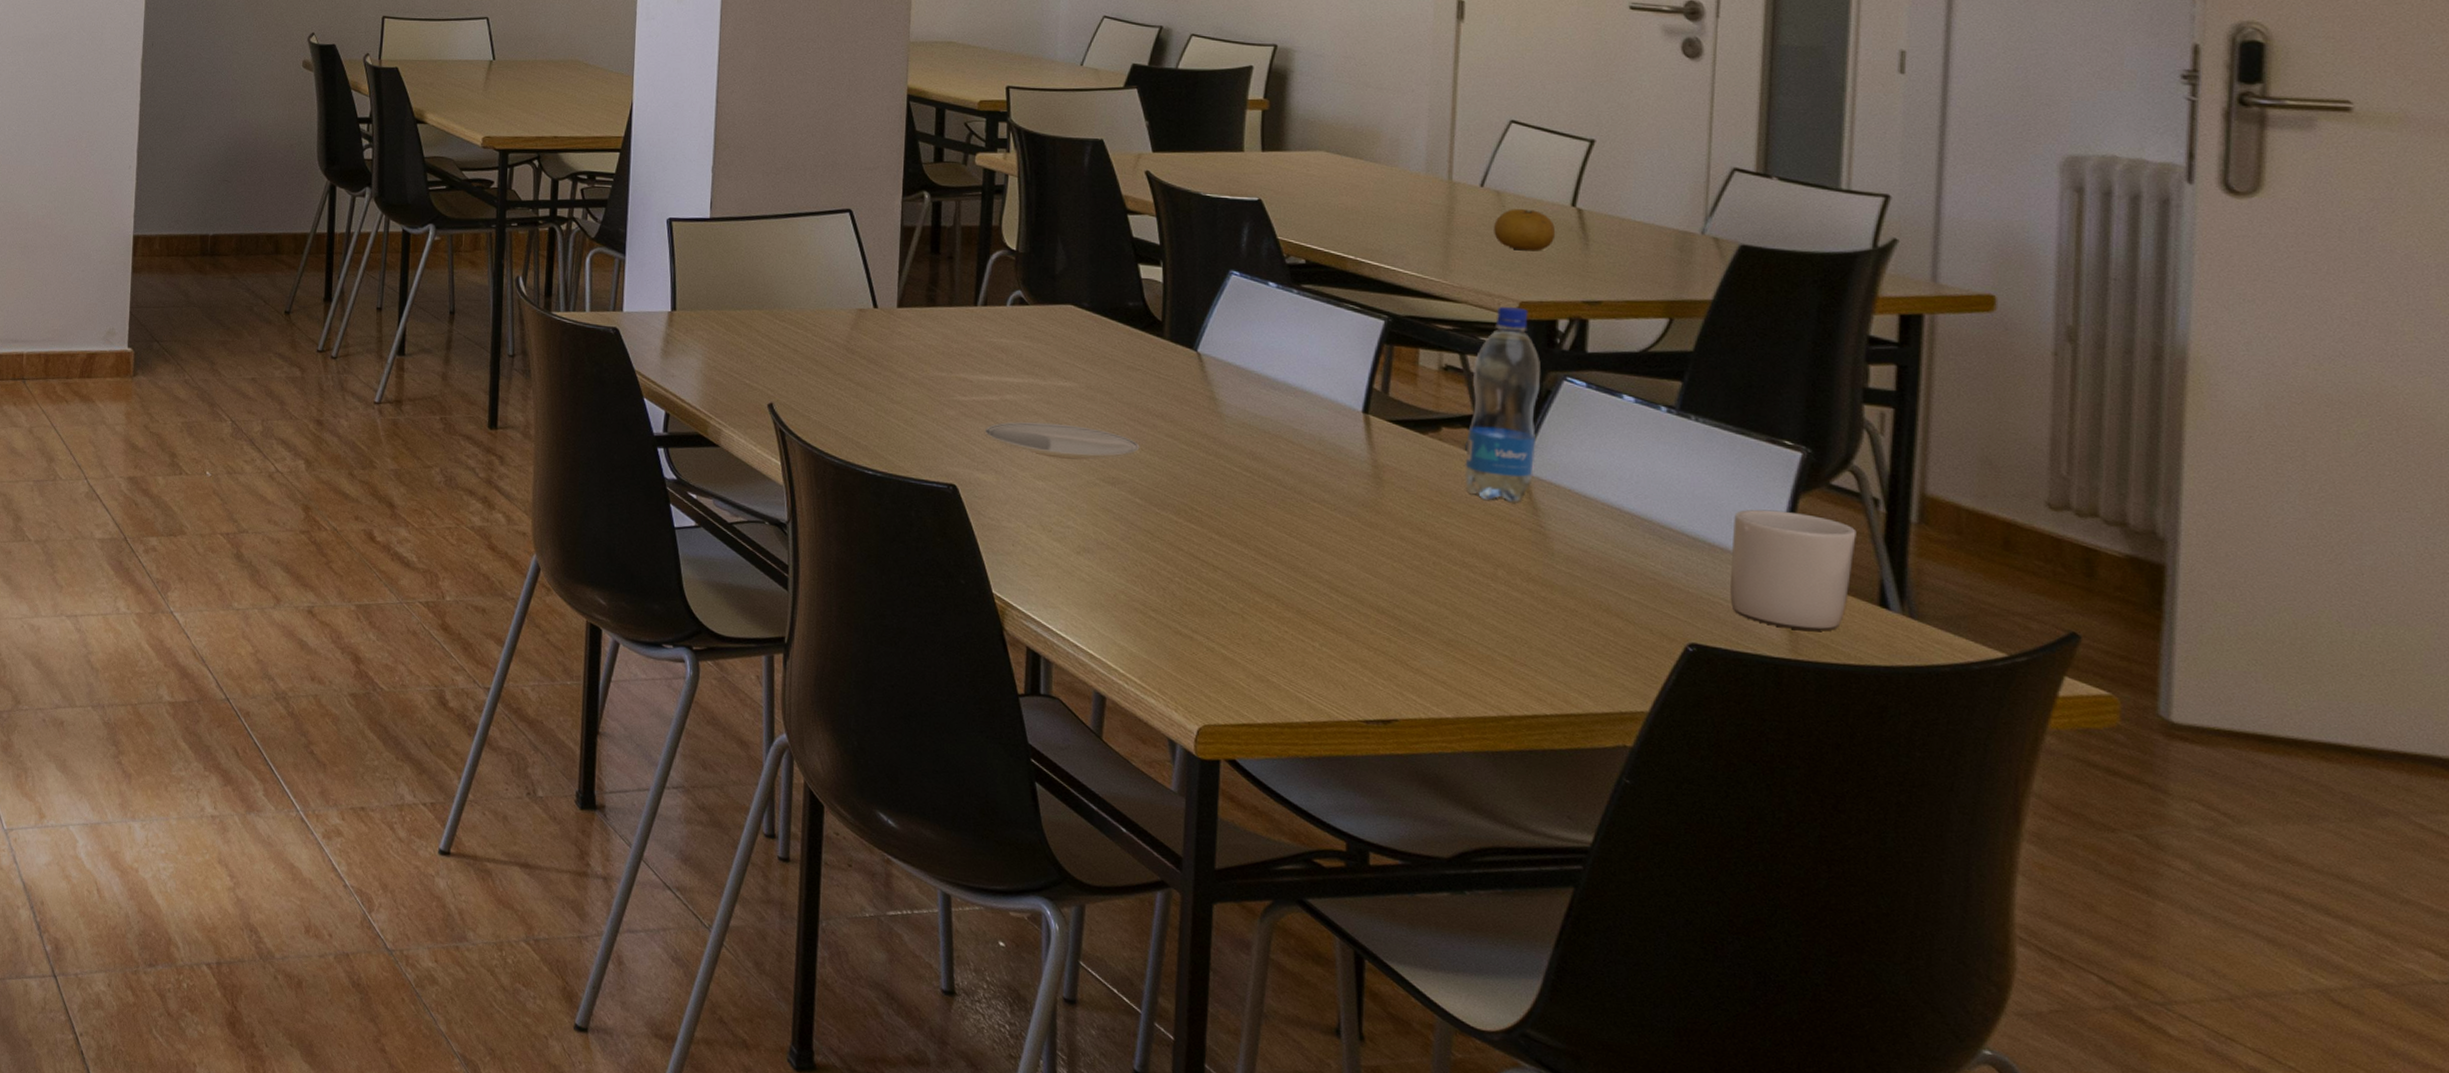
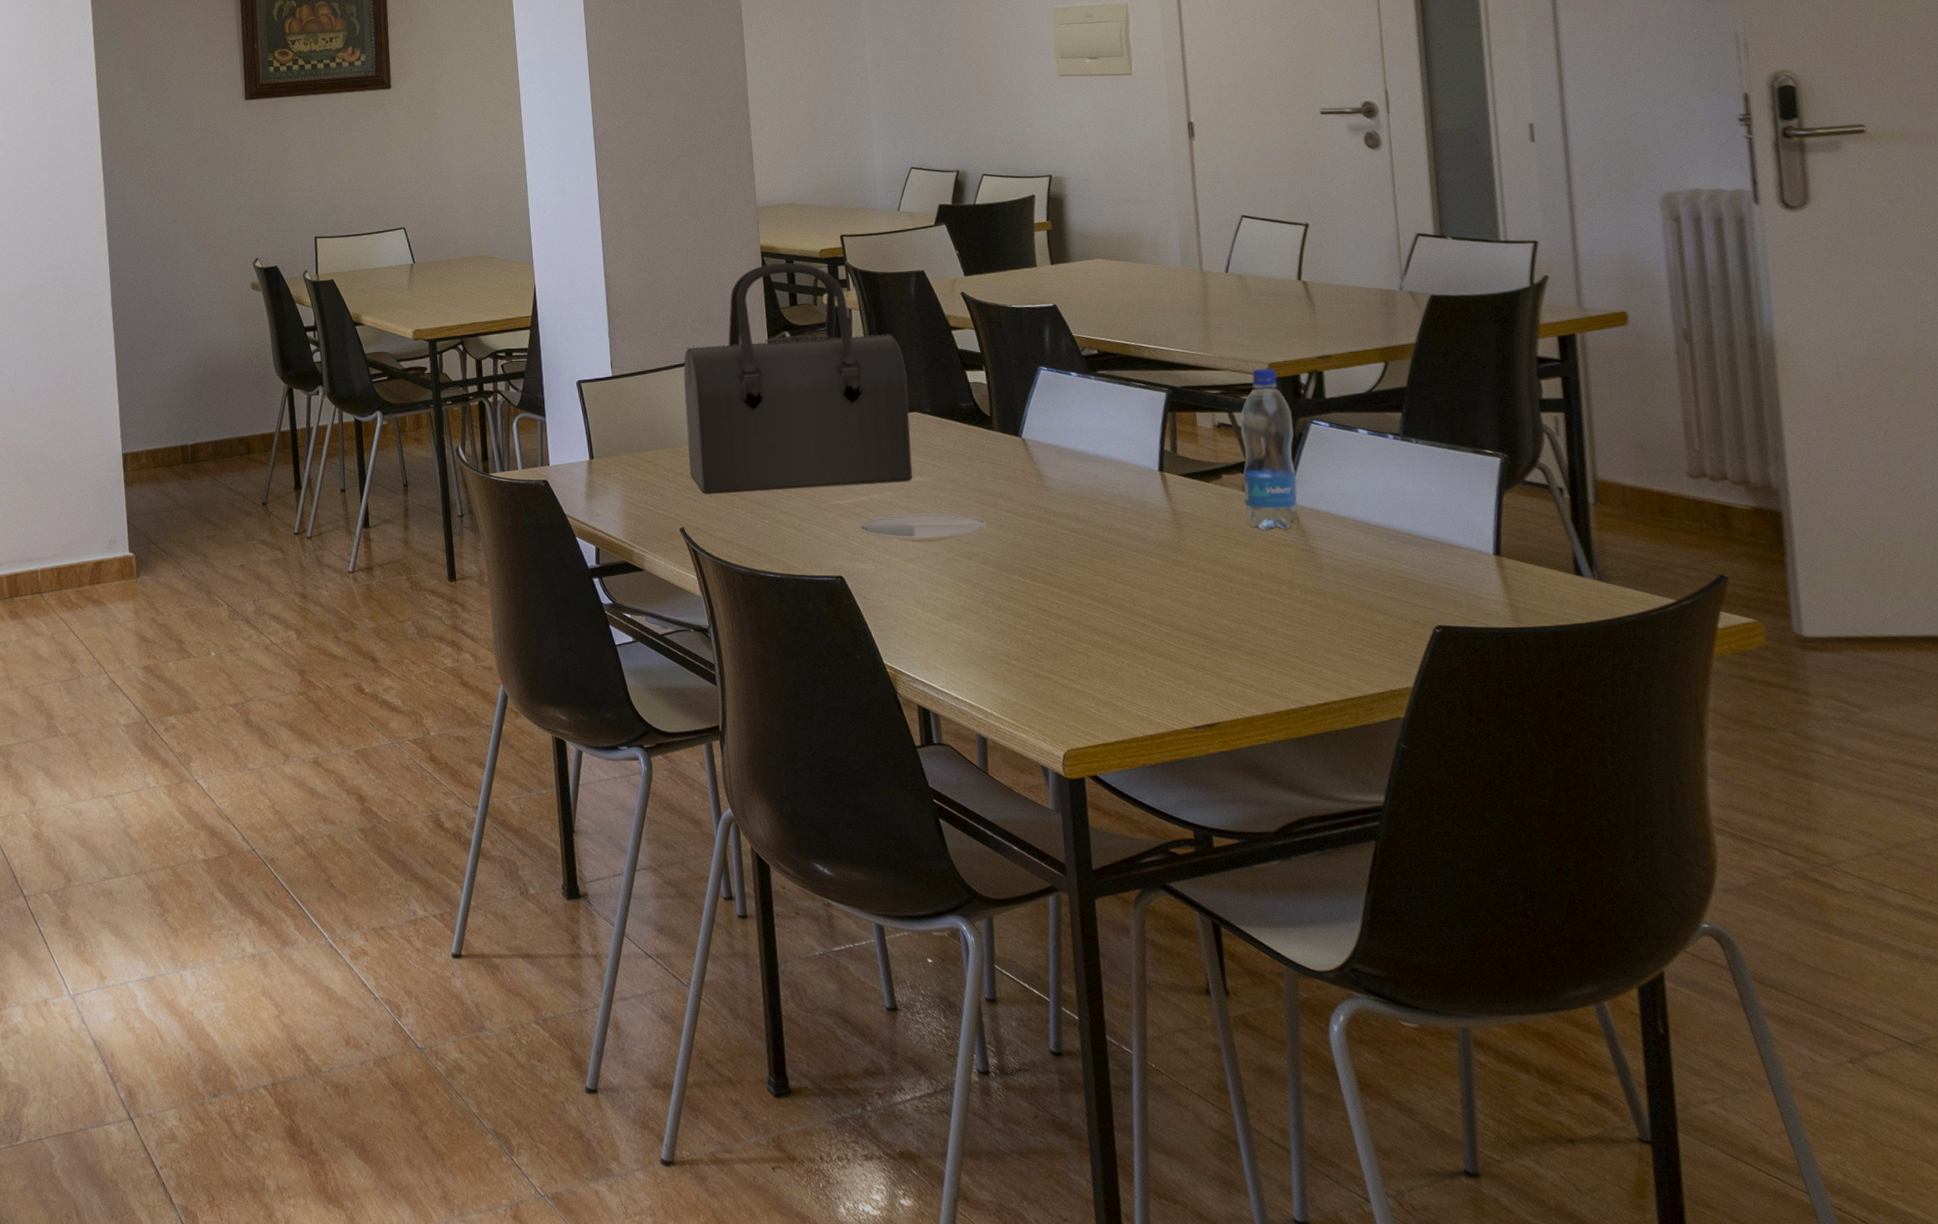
handbag: none [789,110,1065,386] -> present [683,262,913,495]
fruit: present [1494,209,1556,251] -> none [1240,287,1289,321]
mug: present [1730,509,1857,632] -> none [1456,507,1551,603]

